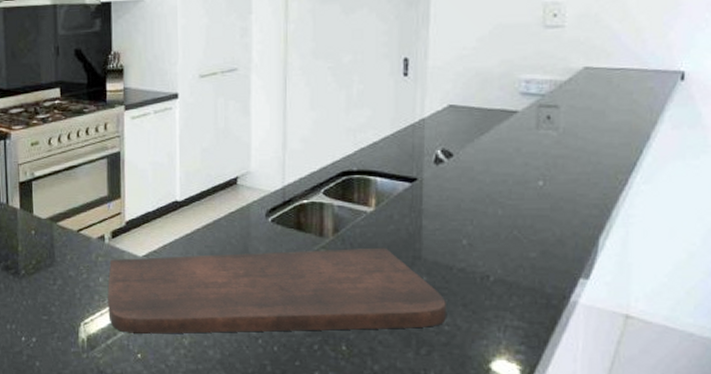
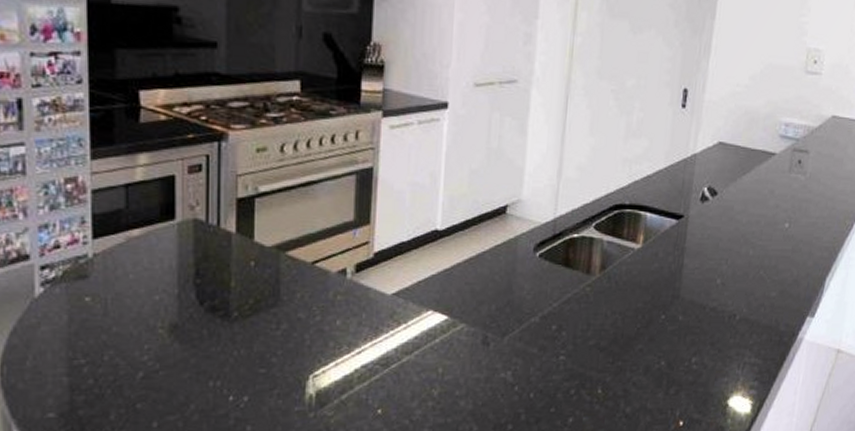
cutting board: present [107,247,446,334] -> none [345,286,697,385]

